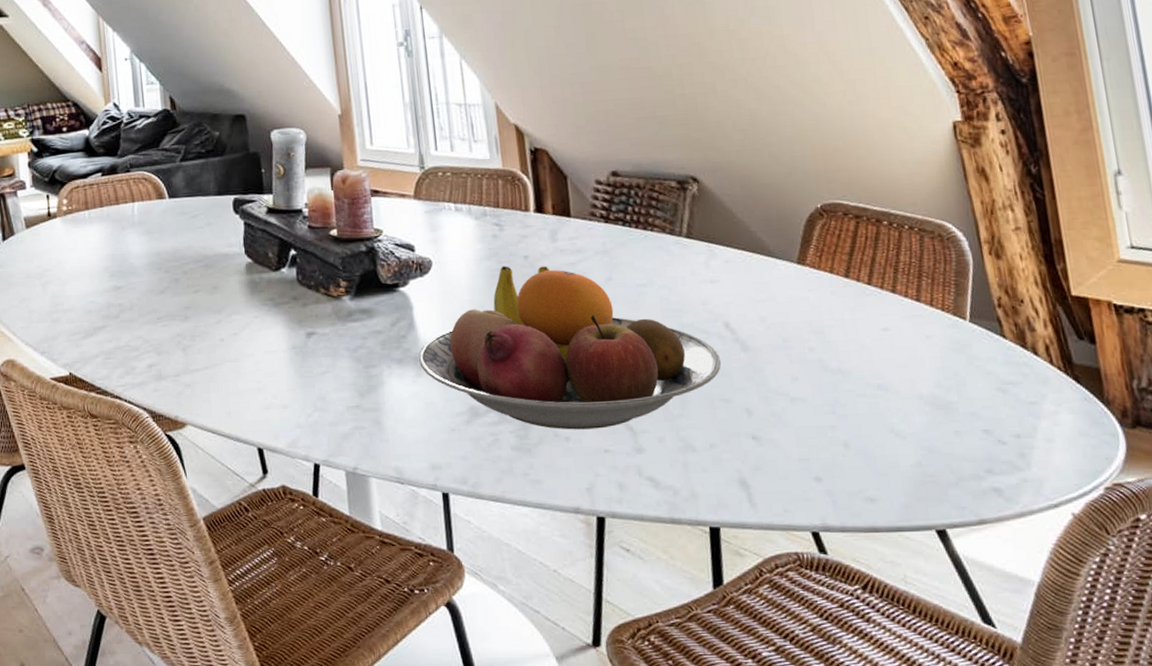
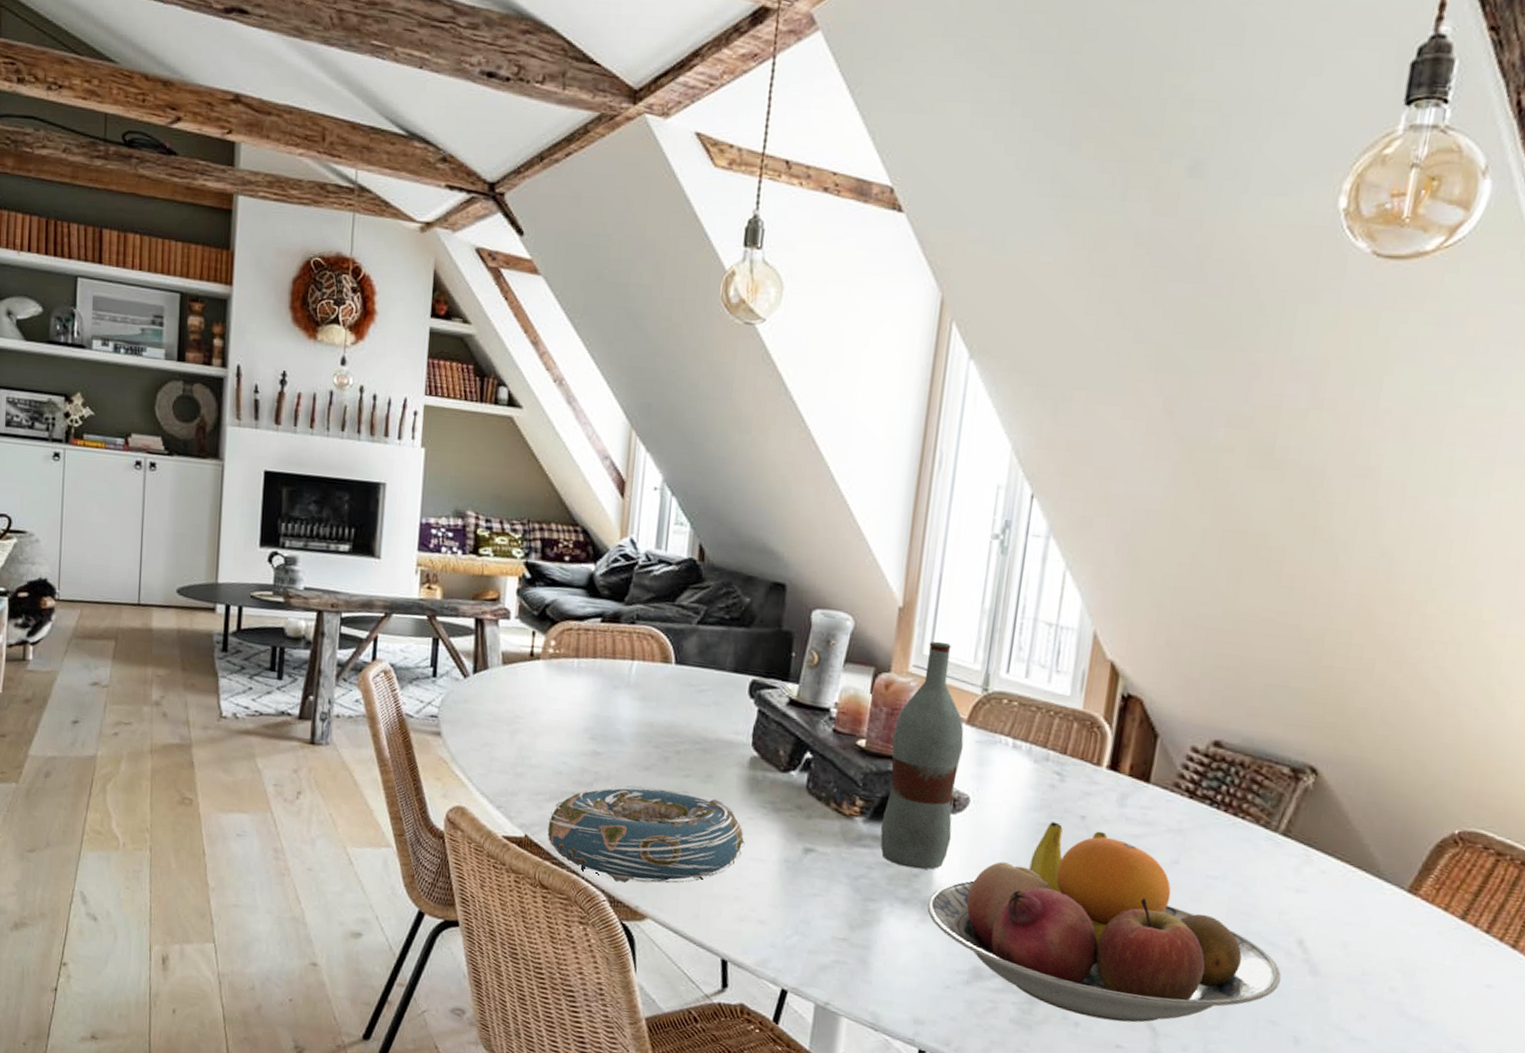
decorative bowl: none [87,304,257,398] -> present [547,785,745,884]
bottle: none [357,136,425,331] -> present [880,642,964,870]

